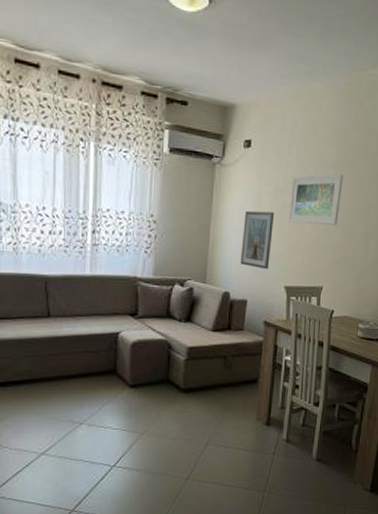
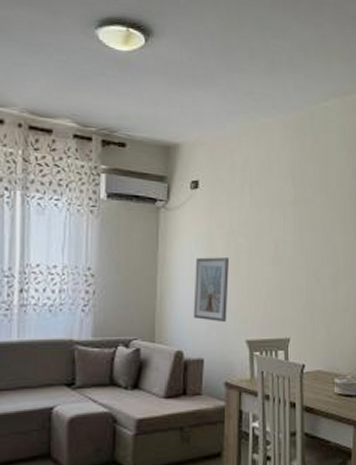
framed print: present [287,174,344,225] -> none [244,212,304,269]

